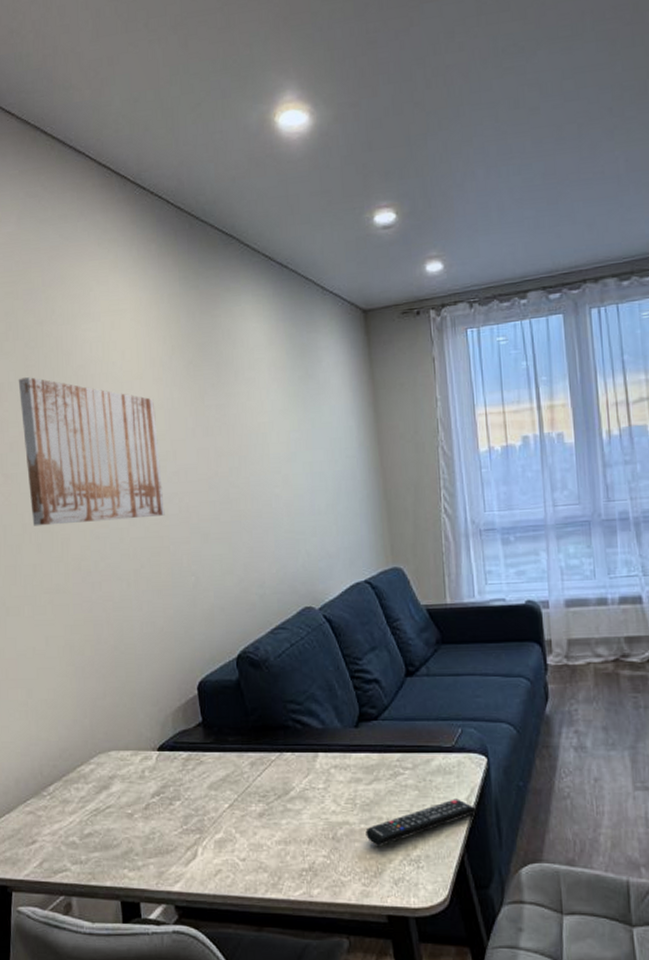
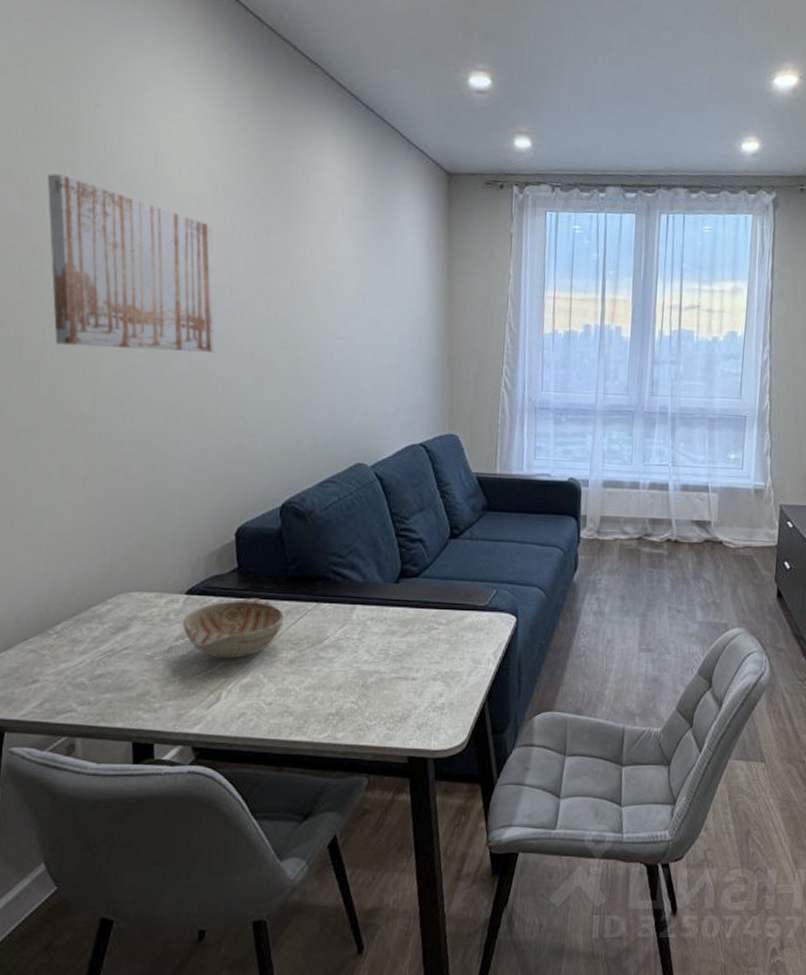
decorative bowl: none [157,751,250,814] -> present [183,598,284,659]
remote control: present [365,799,476,847] -> none [395,653,501,695]

